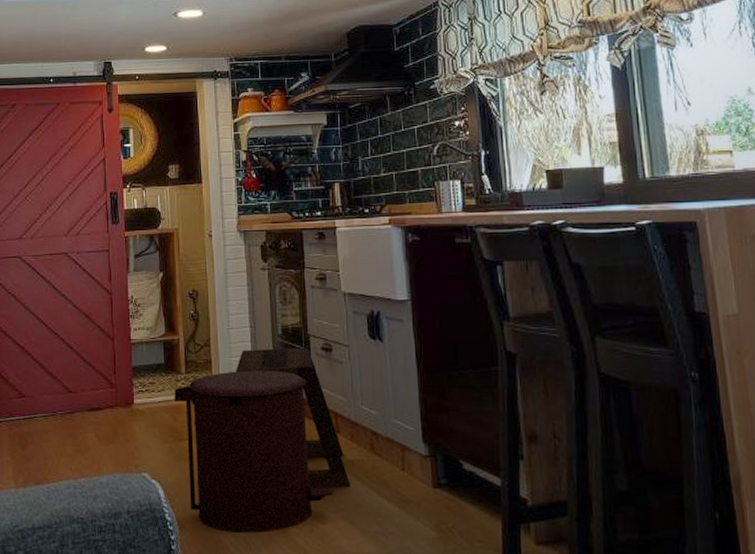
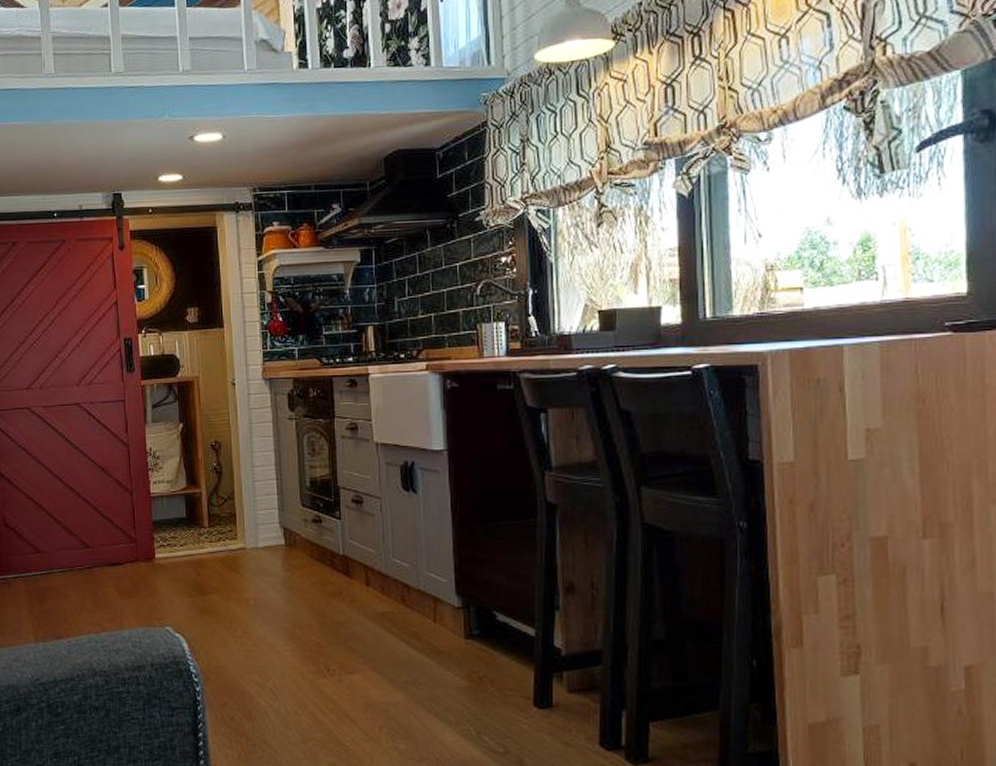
trash can: present [174,370,335,533] -> none [197,523,364,684]
stool: present [235,347,351,490] -> none [260,499,380,641]

